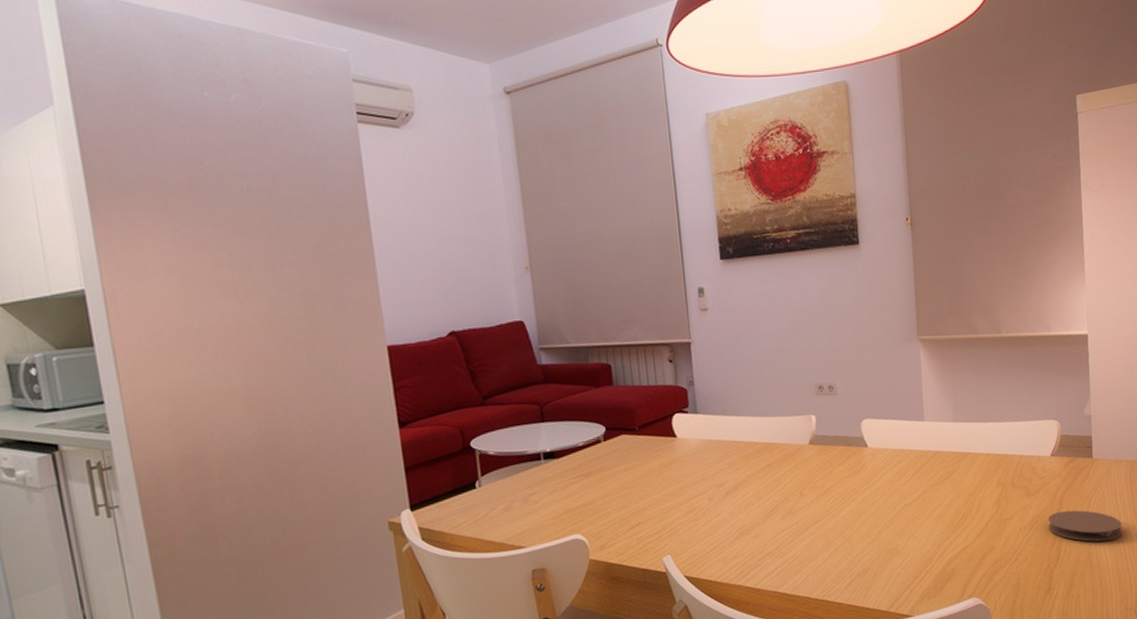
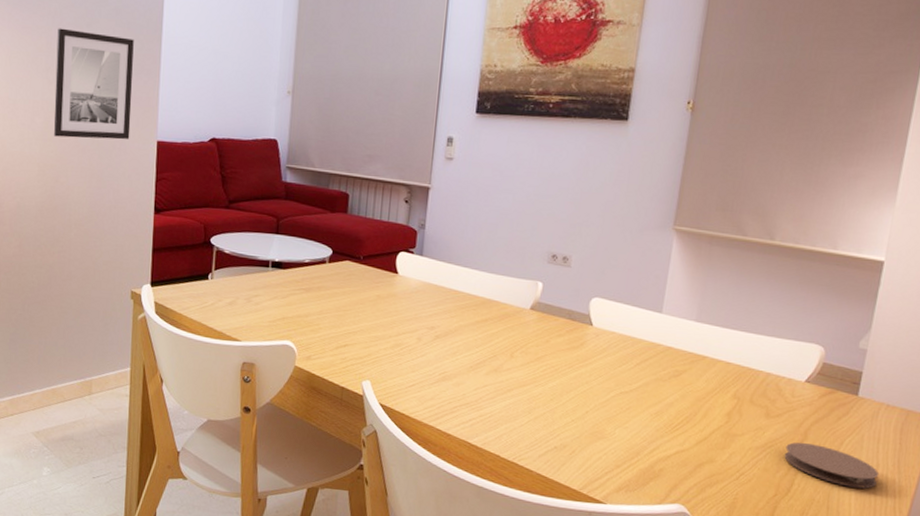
wall art: none [239,235,354,363] -> present [54,28,134,140]

